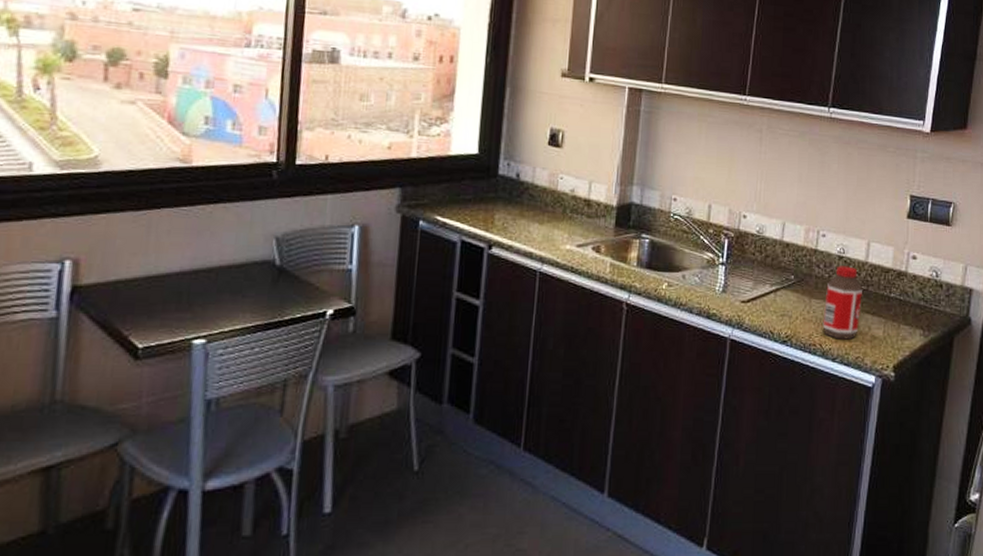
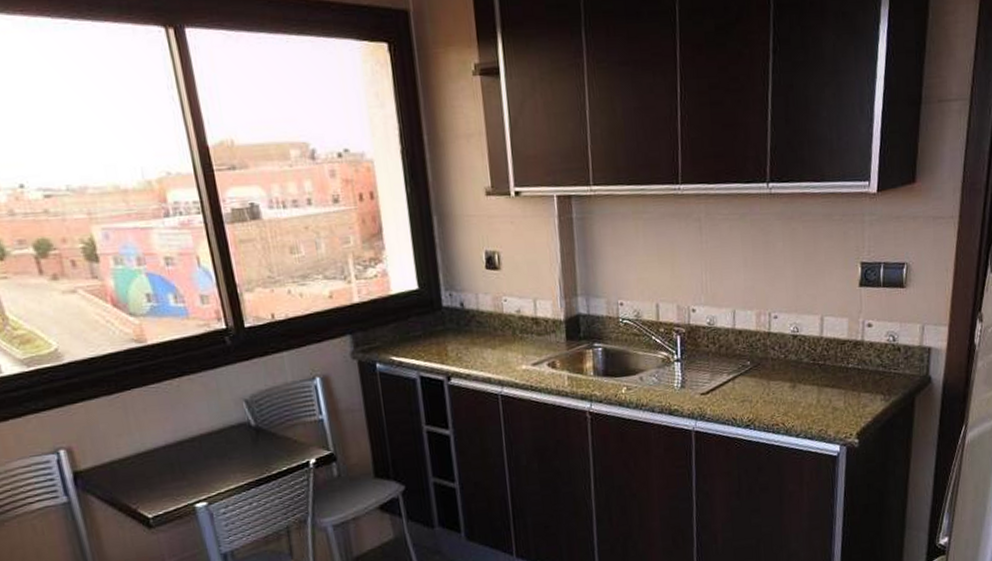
bottle: present [822,266,862,340] -> none [783,344,820,416]

